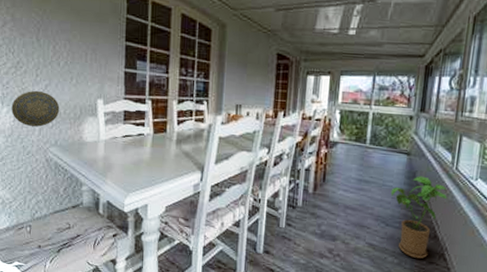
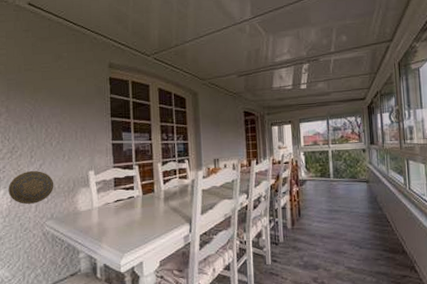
house plant: present [390,176,448,259] -> none [358,199,407,274]

